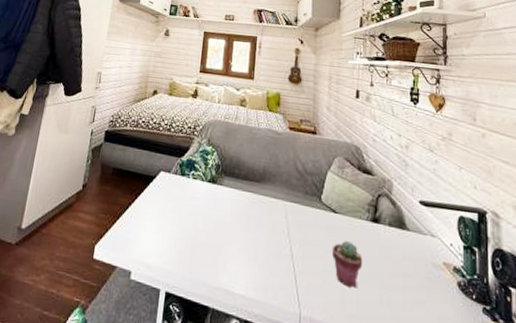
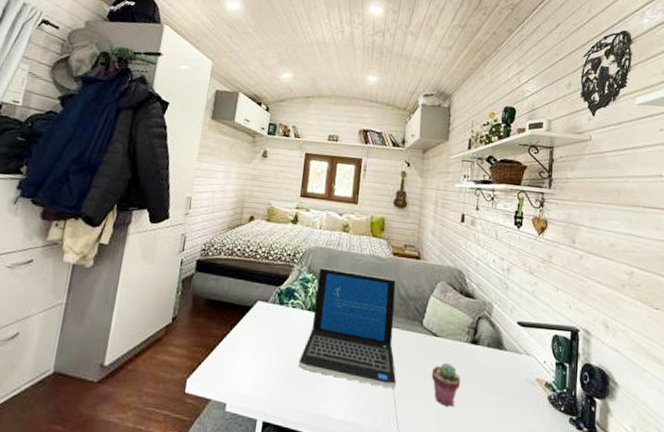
laptop: none [199,140,297,265] -> present [298,268,397,388]

